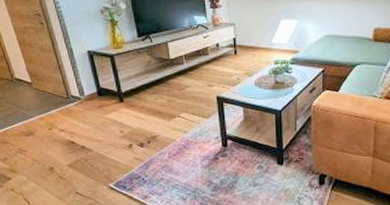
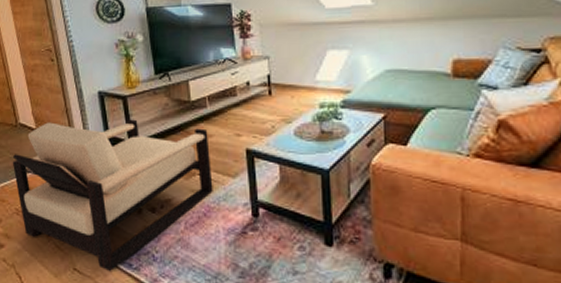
armchair: none [11,74,191,194] -> present [12,119,213,272]

